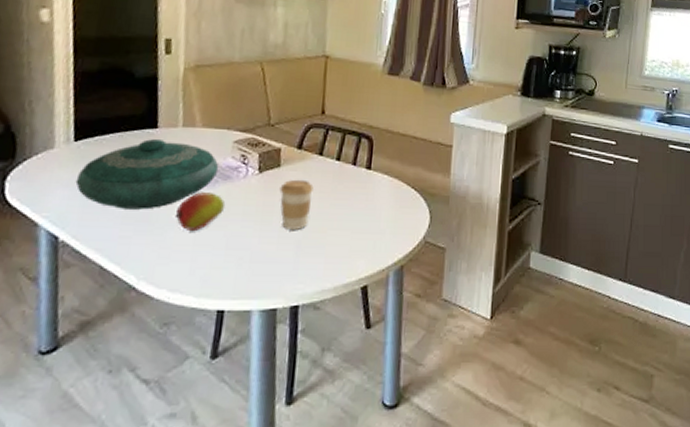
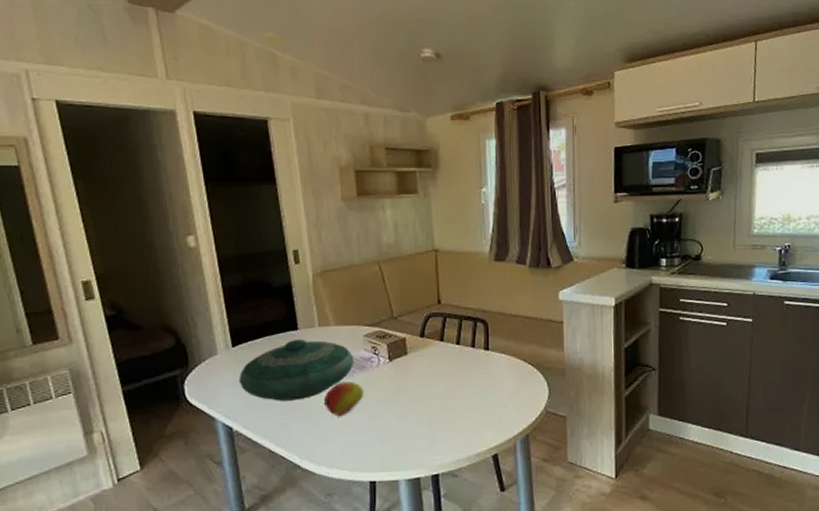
coffee cup: present [279,179,314,230] -> none [409,364,439,409]

